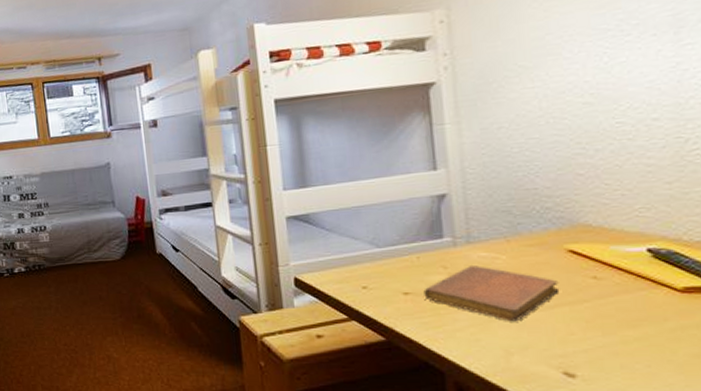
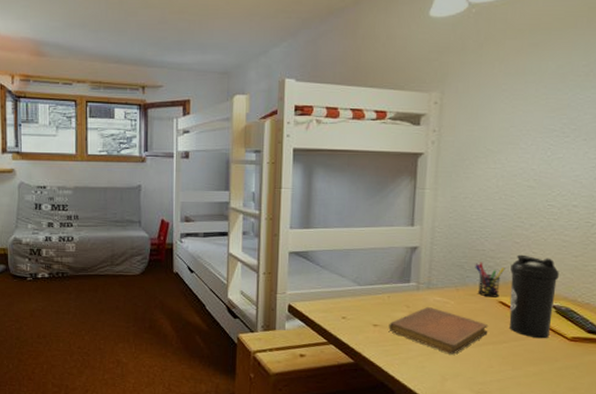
pen holder: none [526,203,570,246] -> present [475,262,505,298]
water bottle: none [577,188,649,293] -> present [509,254,559,339]

